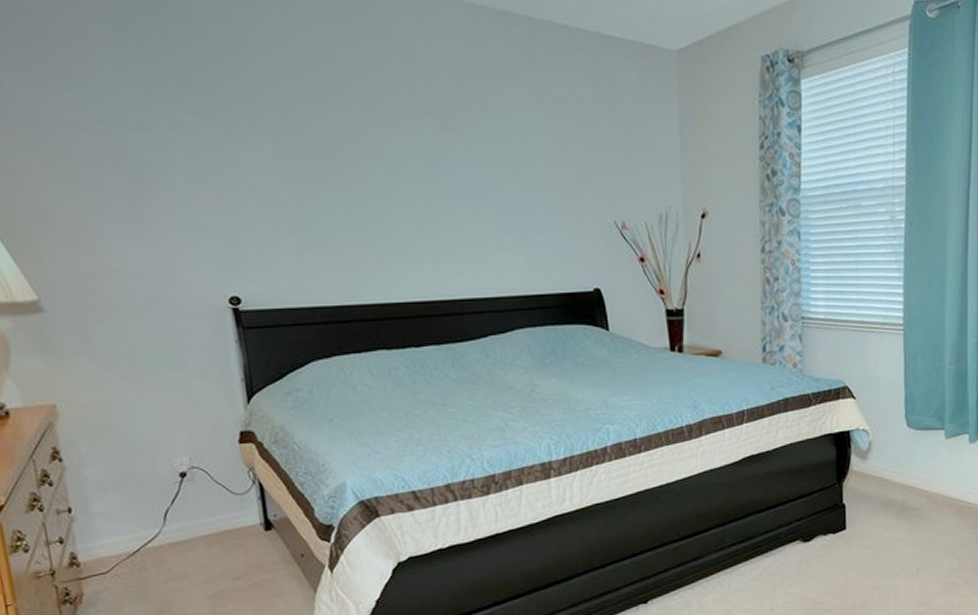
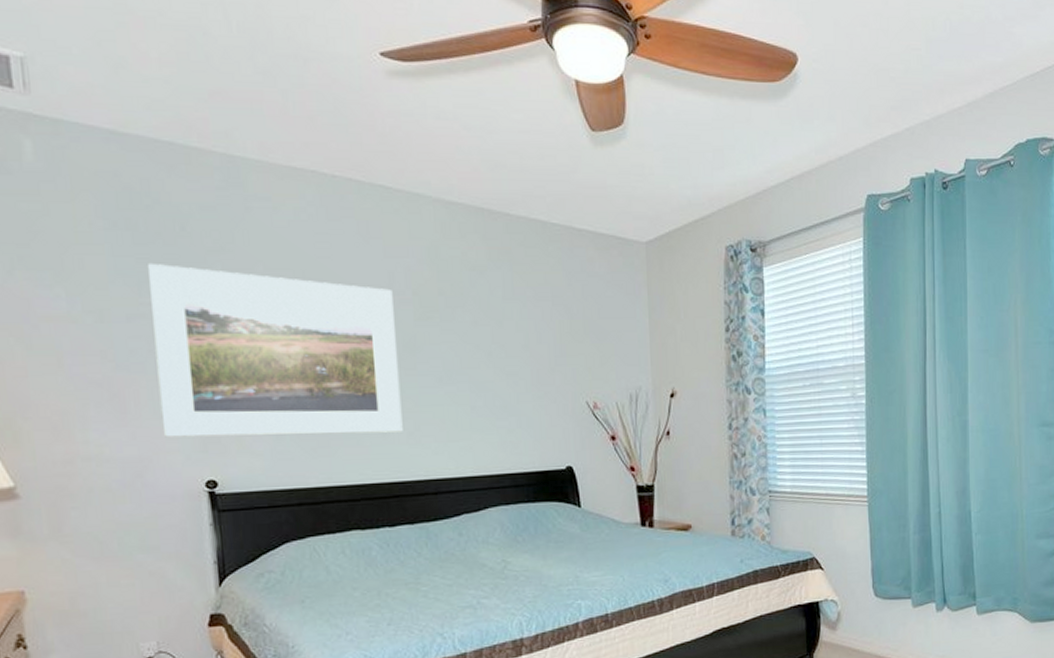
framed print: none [158,67,427,252] -> present [148,262,403,438]

